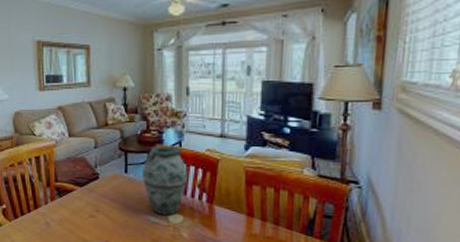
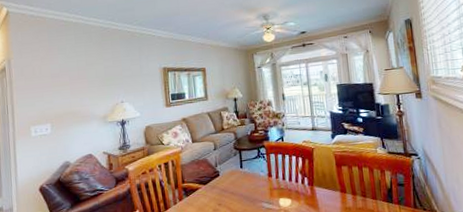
vase: present [141,145,189,216] -> none [254,141,292,201]

